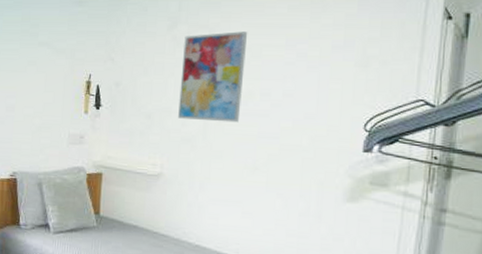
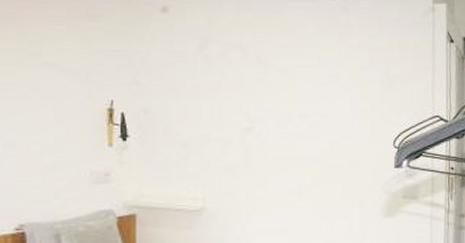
wall art: present [178,31,248,123] -> none [216,52,282,147]

